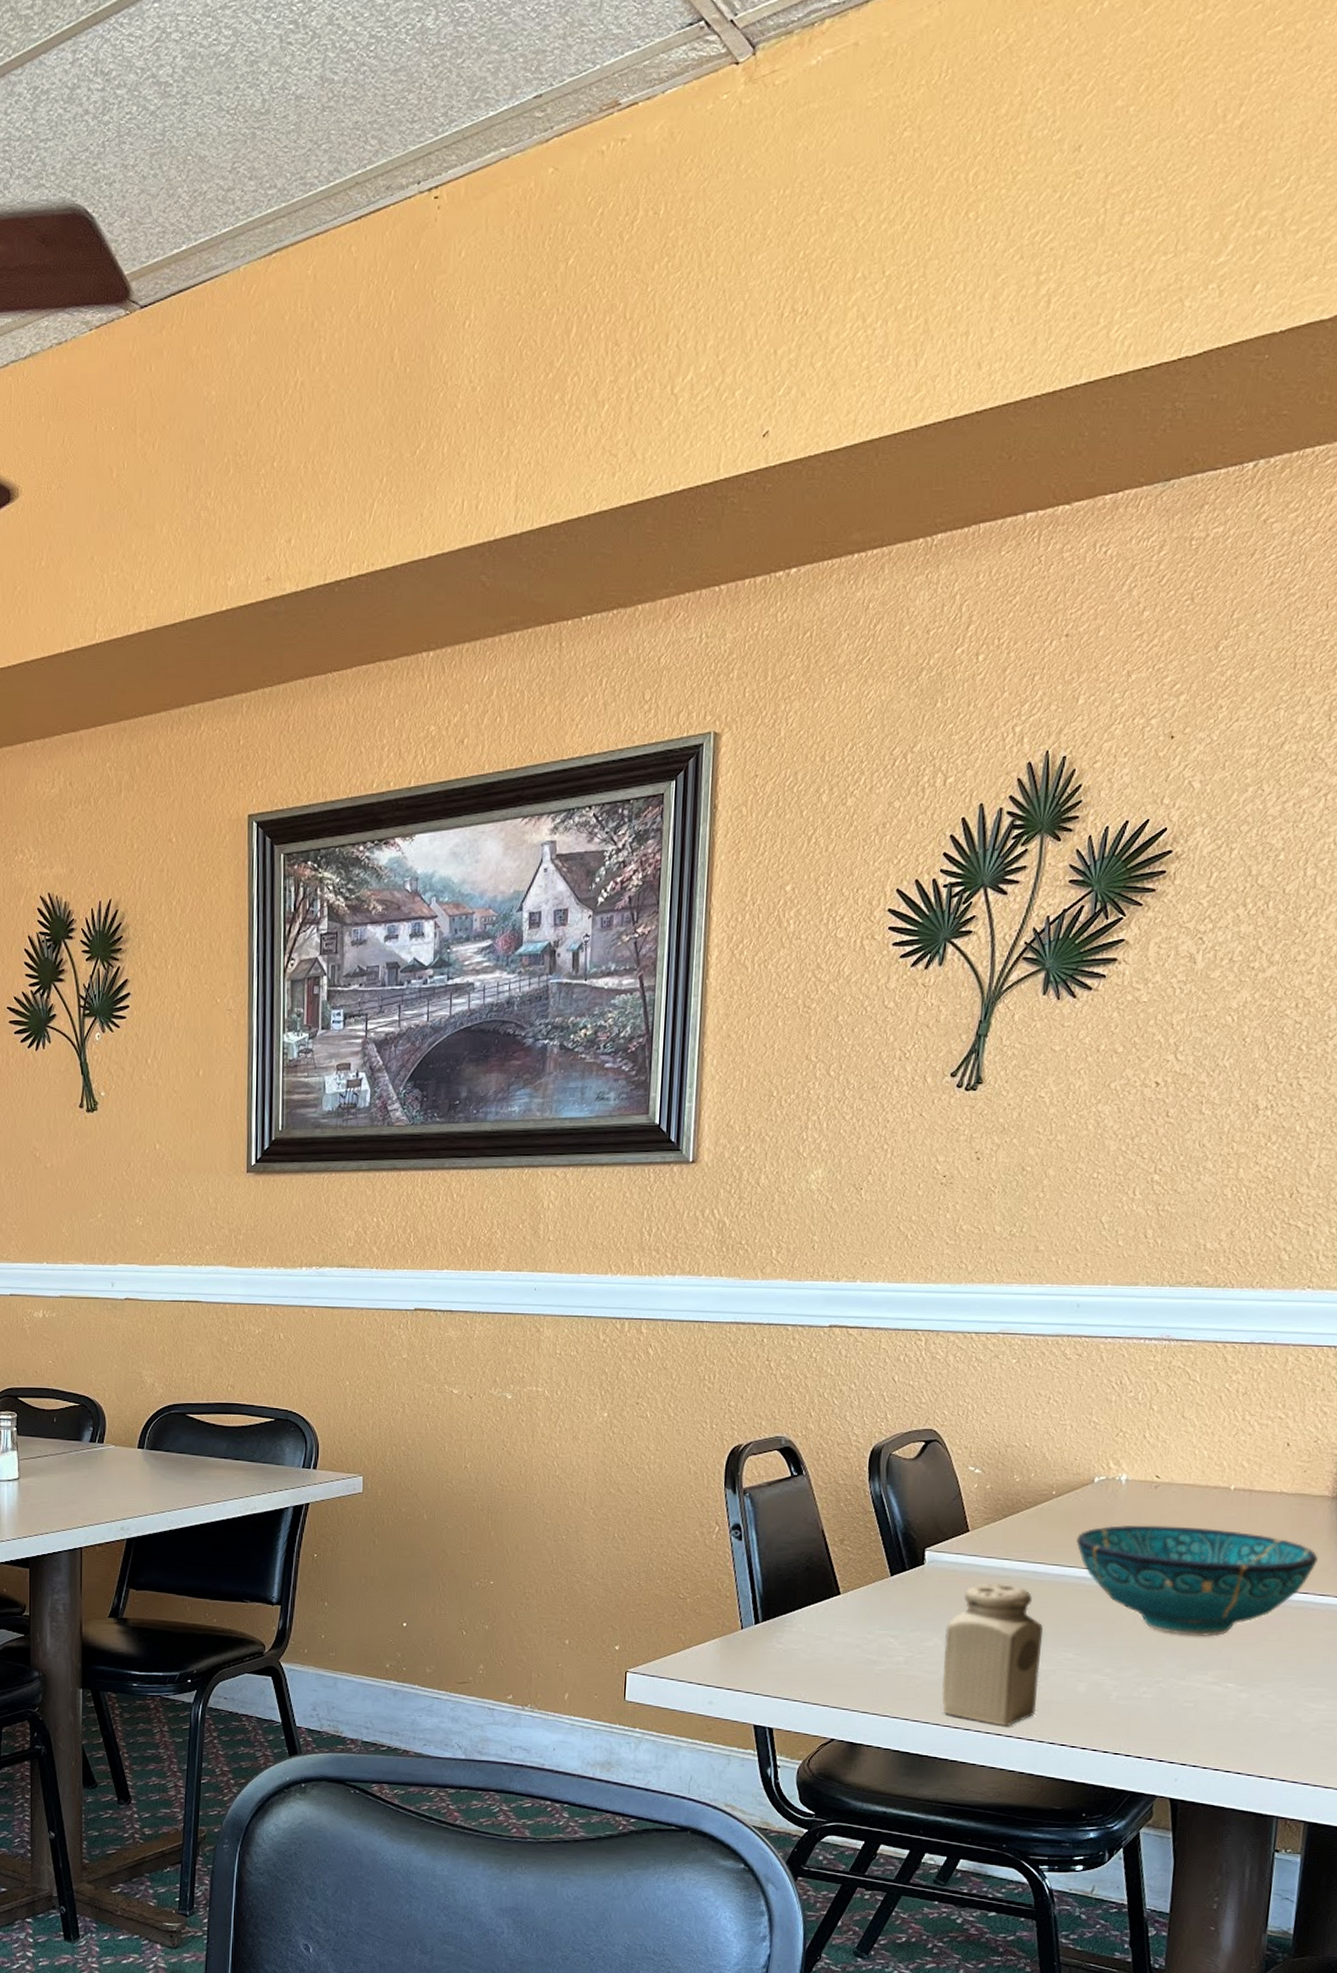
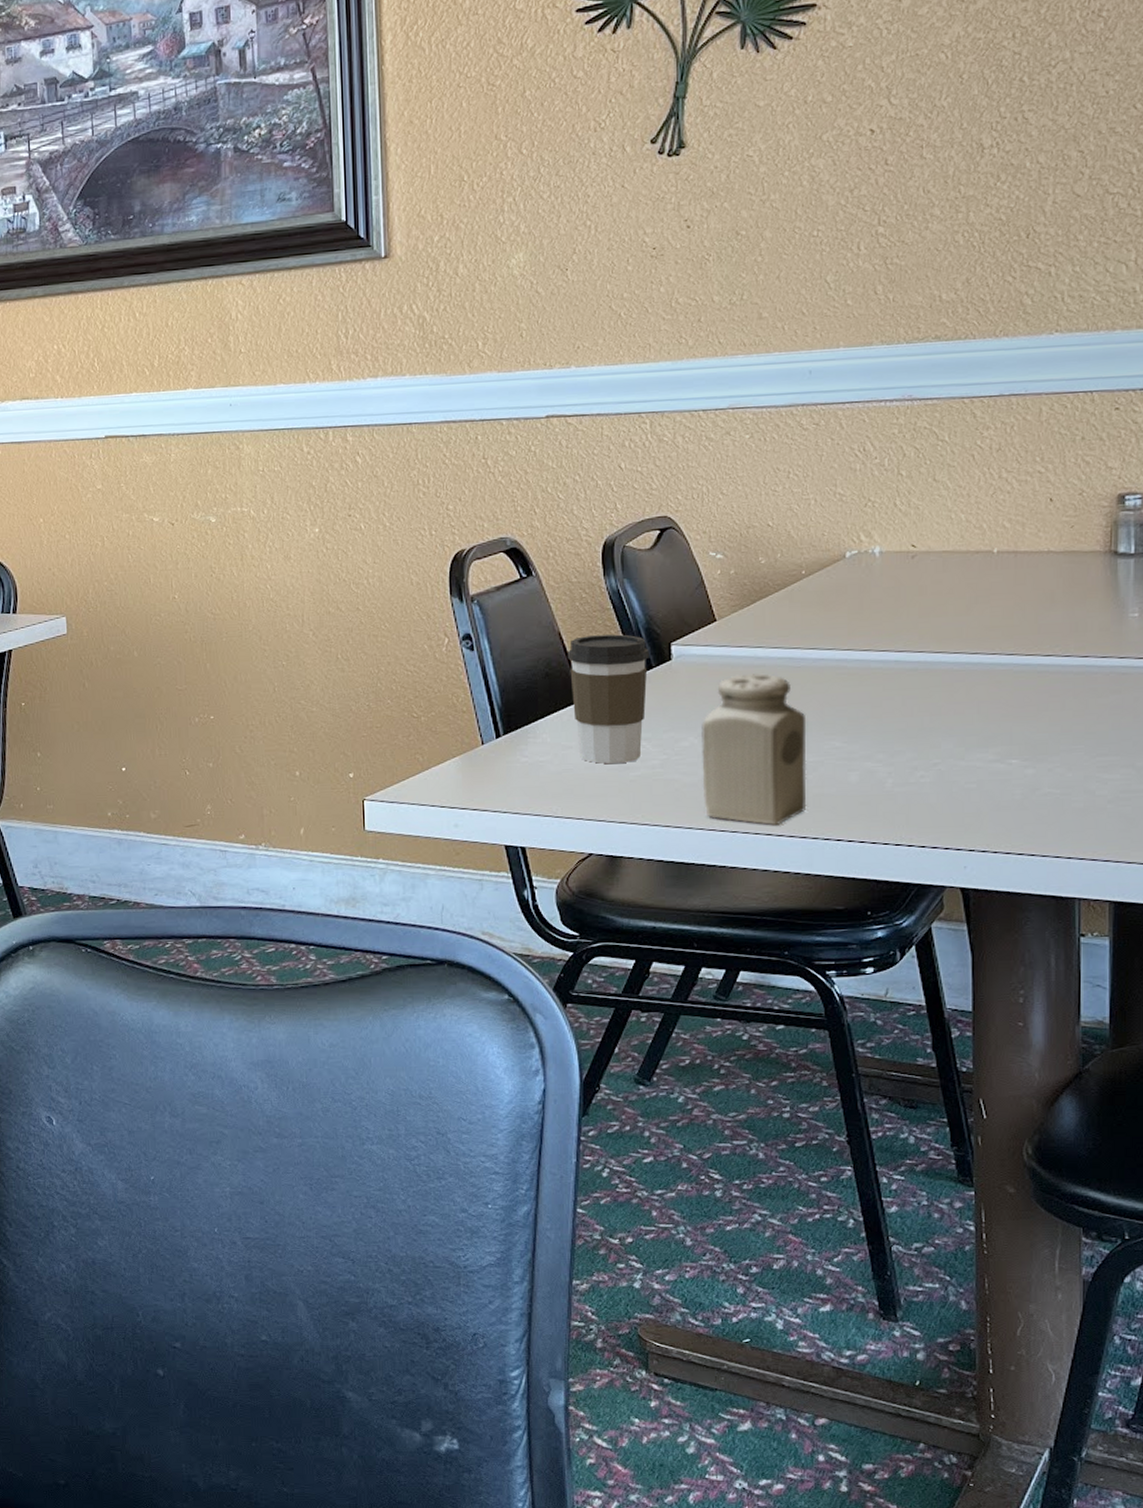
coffee cup: none [827,1535,904,1657] -> present [567,634,649,764]
bowl: present [1076,1524,1318,1637] -> none [833,596,1095,713]

